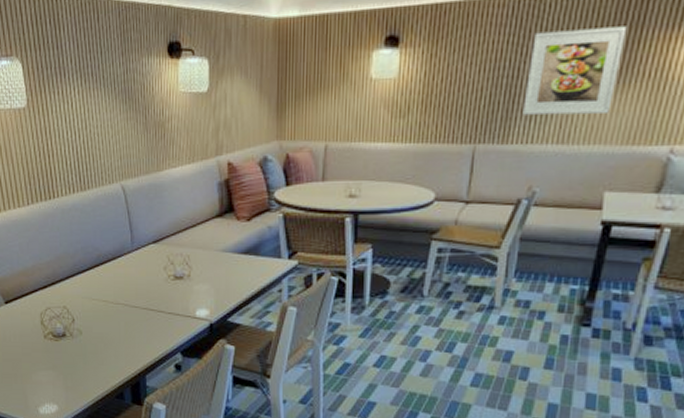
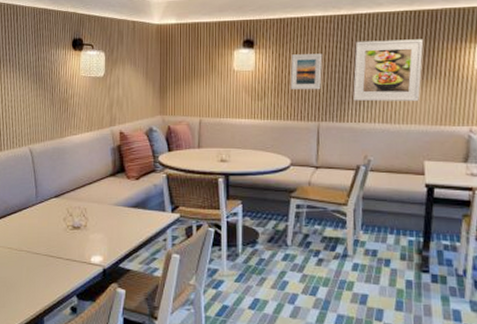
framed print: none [442,51,488,103] -> present [290,53,323,90]

